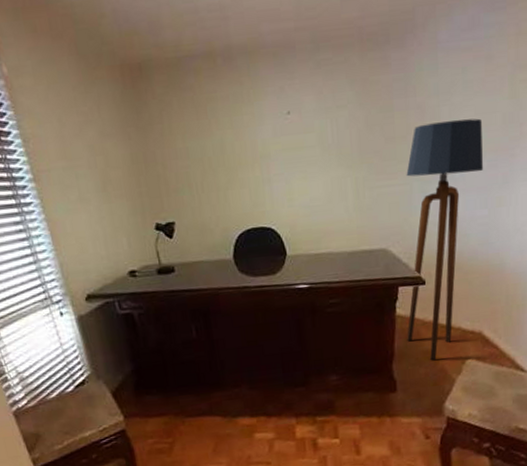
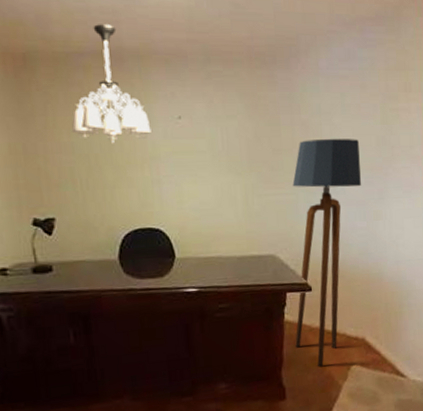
chandelier: none [186,22,261,146] -> present [72,24,151,144]

